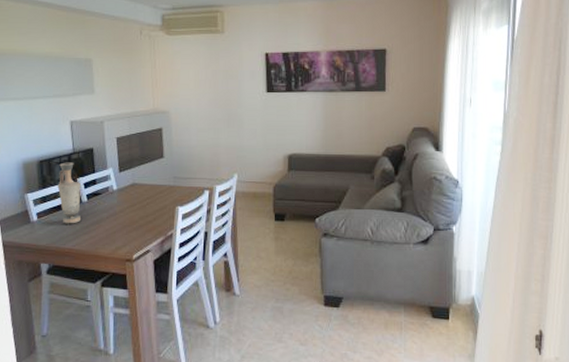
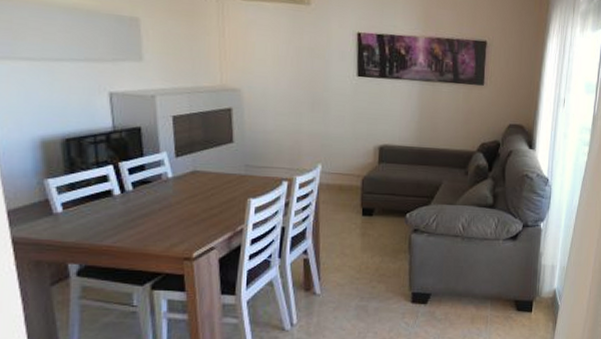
vase: present [57,162,81,224] -> none [91,142,124,217]

